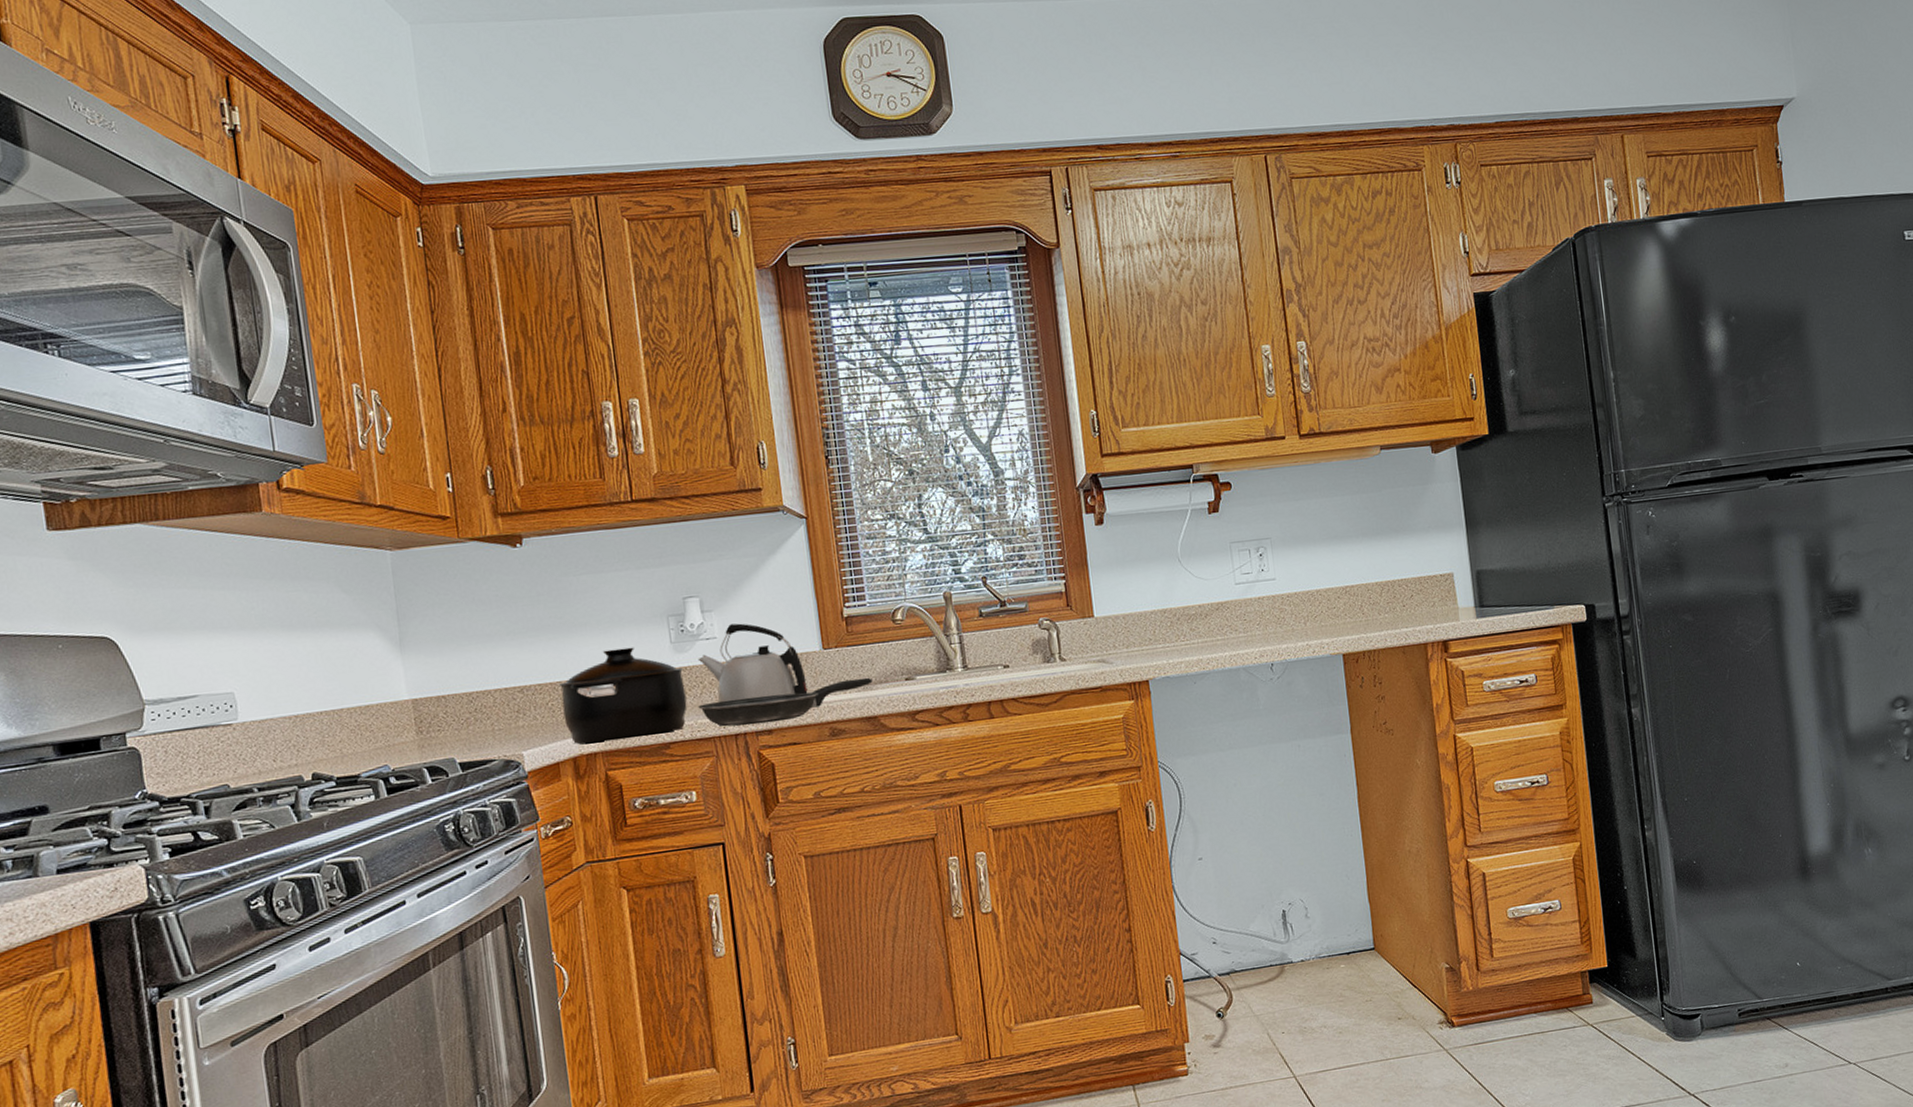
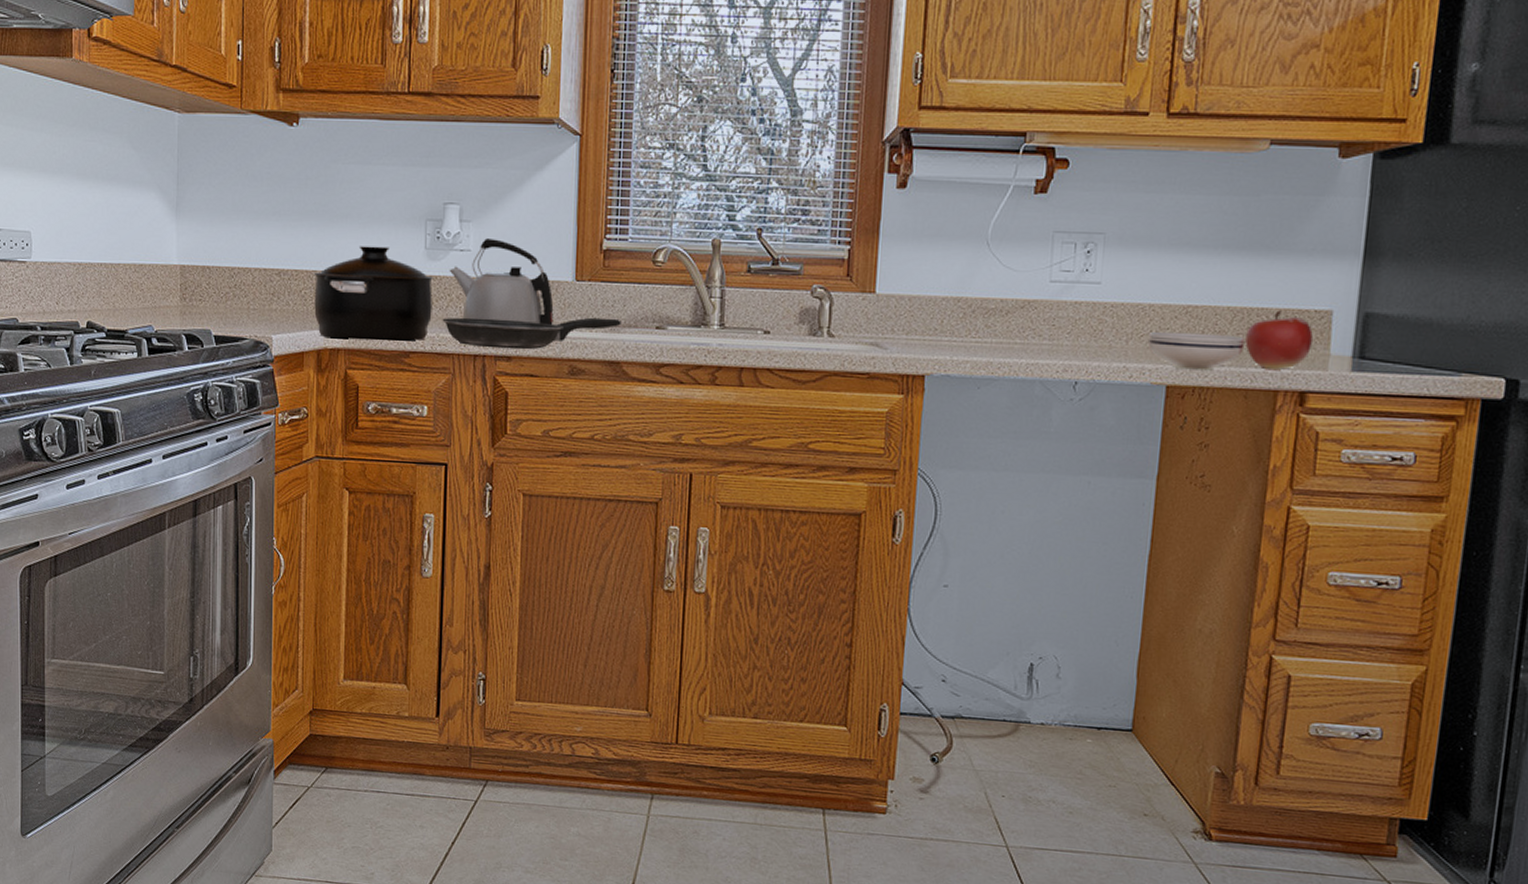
bowl: none [1320,604,1395,639] -> present [1147,331,1246,371]
fruit: none [1393,579,1444,628] -> present [1245,310,1313,371]

